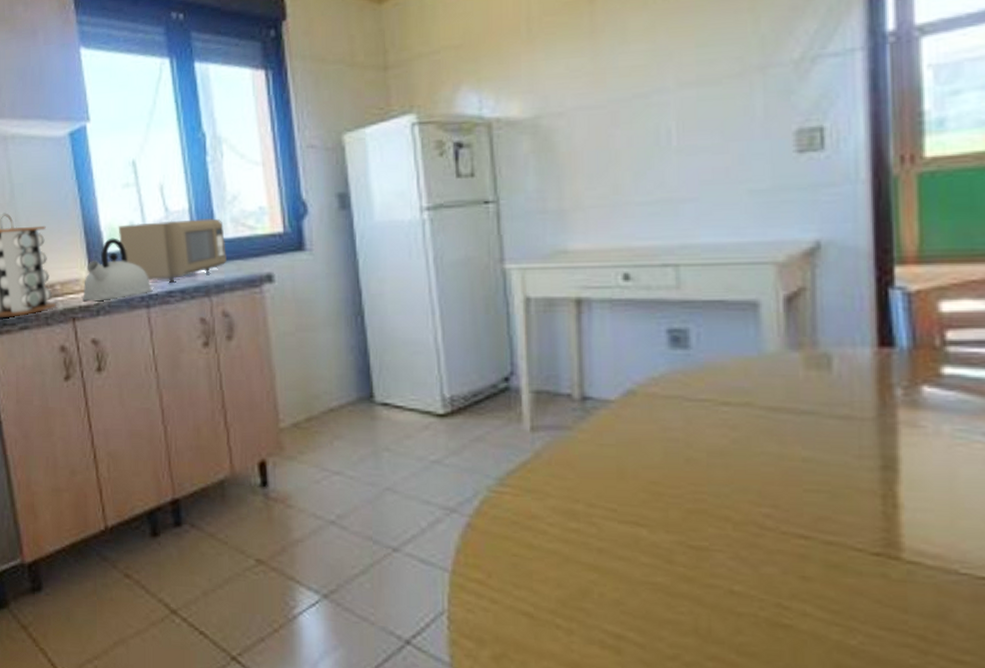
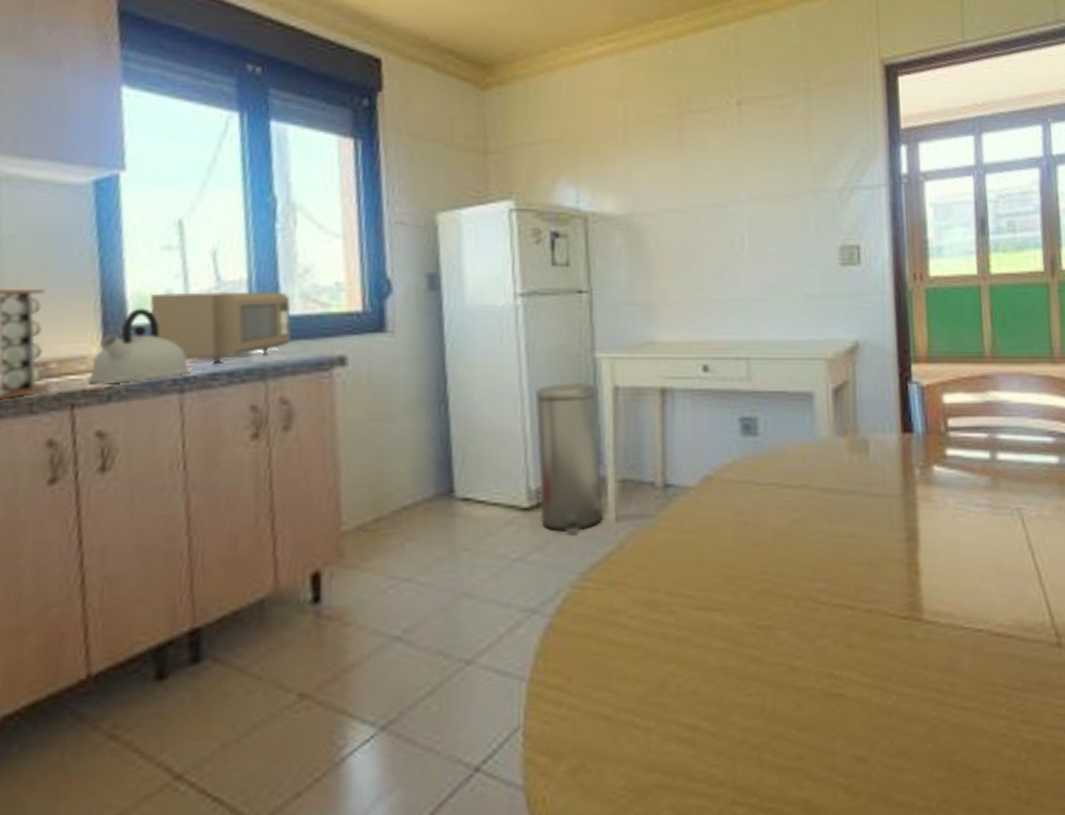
pedal bin: none [445,293,518,440] -> present [535,382,603,533]

